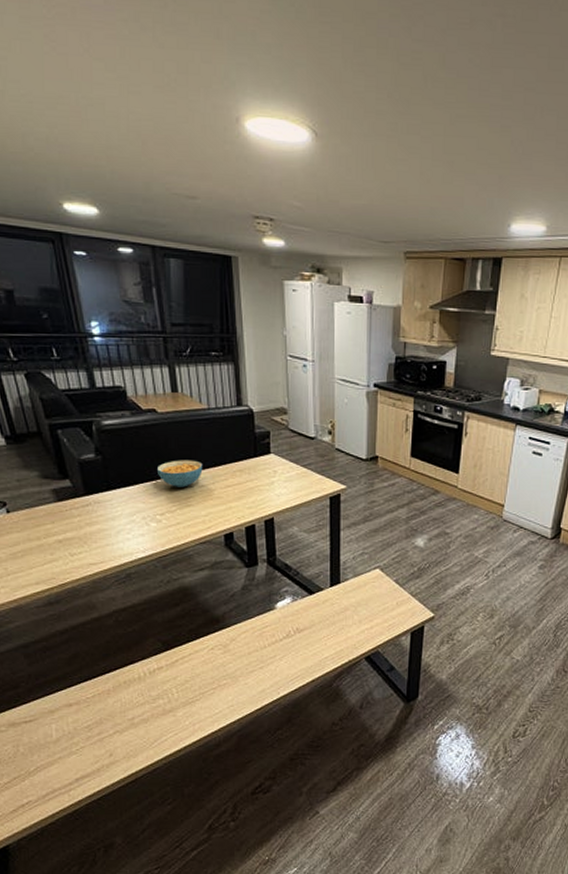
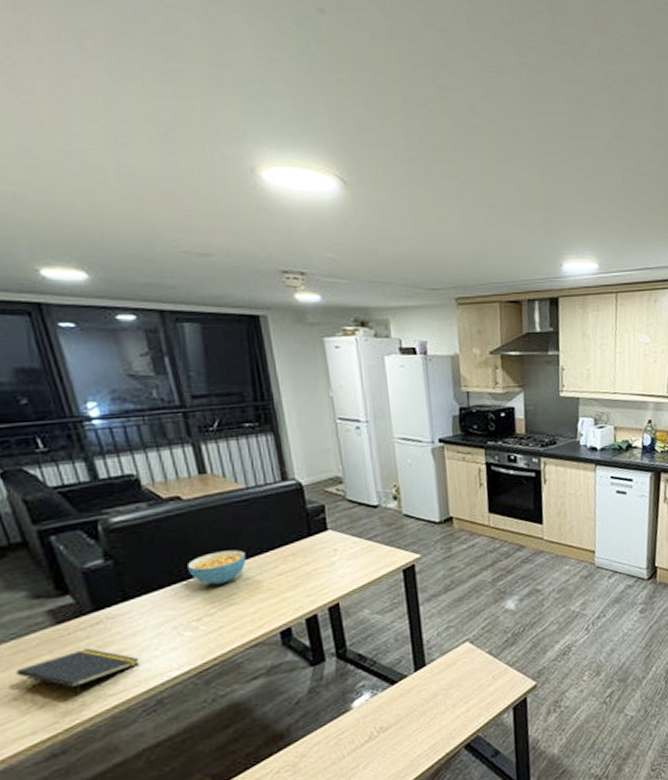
notepad: none [27,524,116,562] -> present [15,648,140,698]

